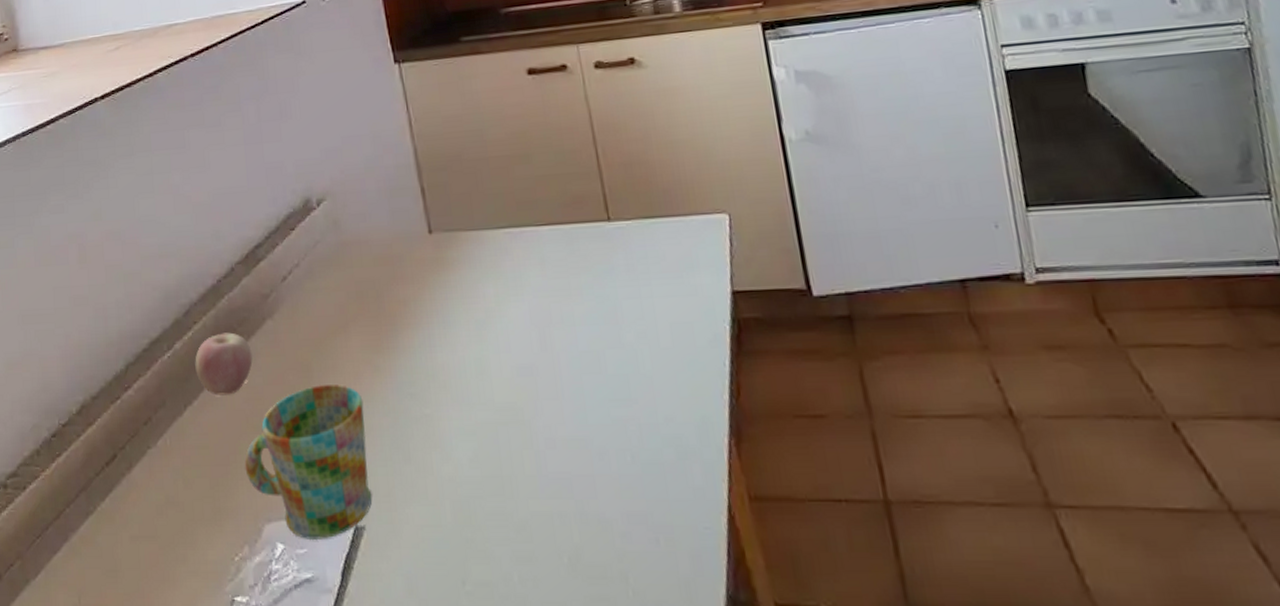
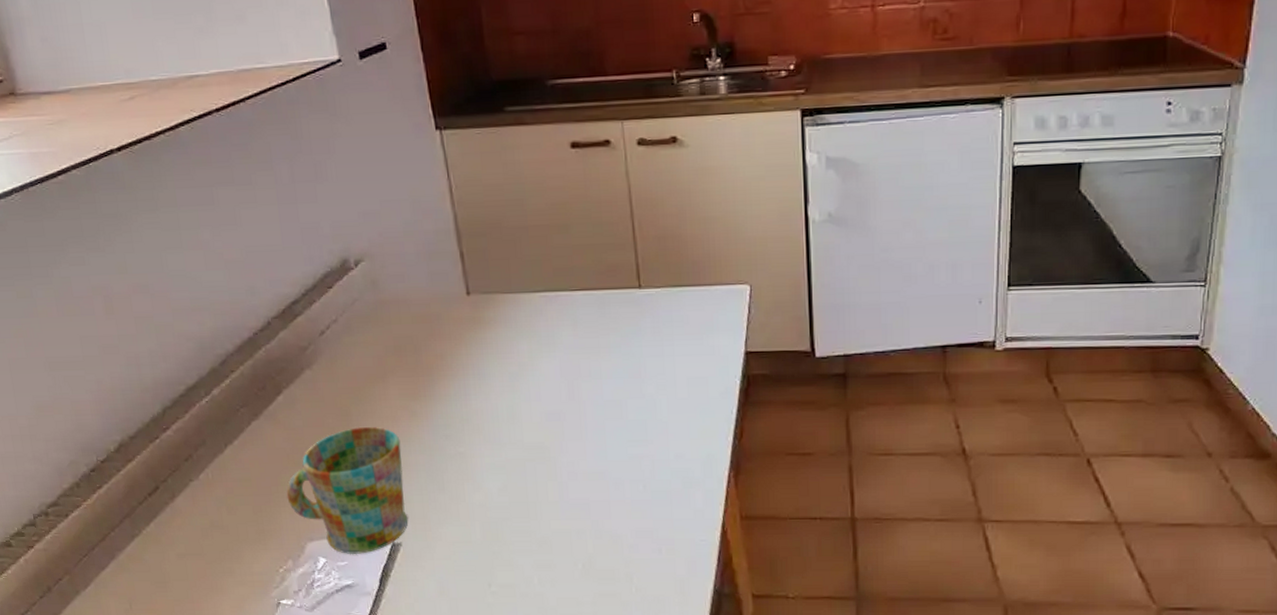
apple: present [195,332,253,396] -> none [233,380,292,436]

